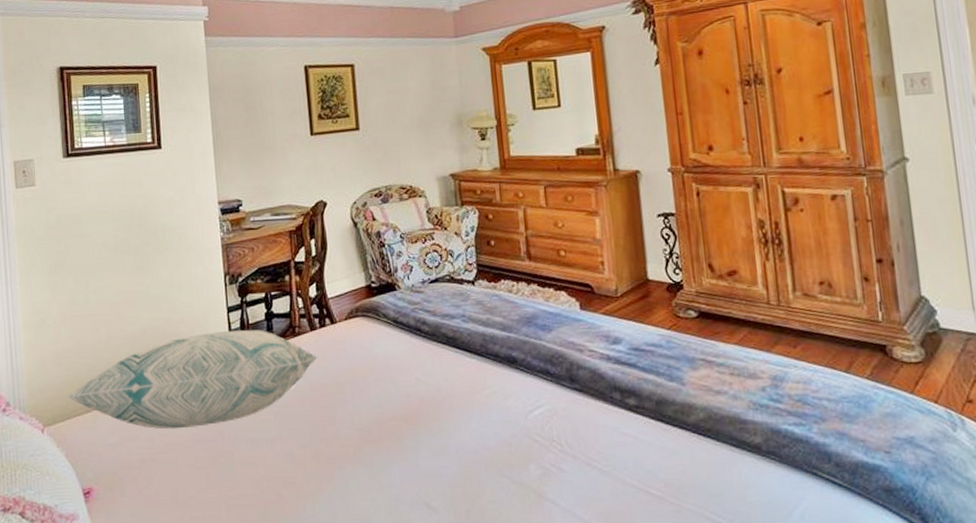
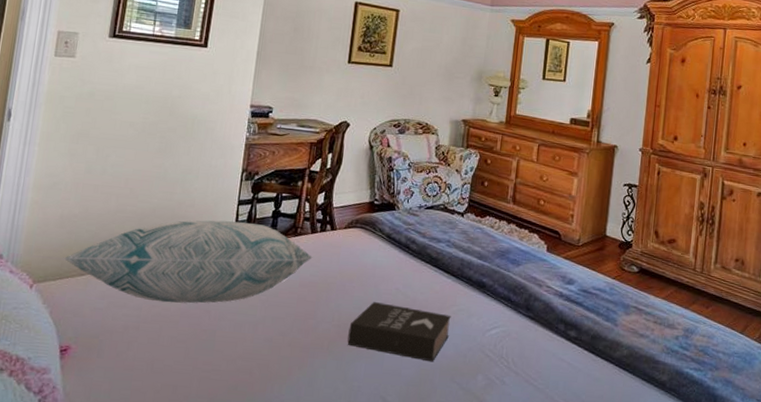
book: none [373,396,487,457] -> present [347,302,451,362]

